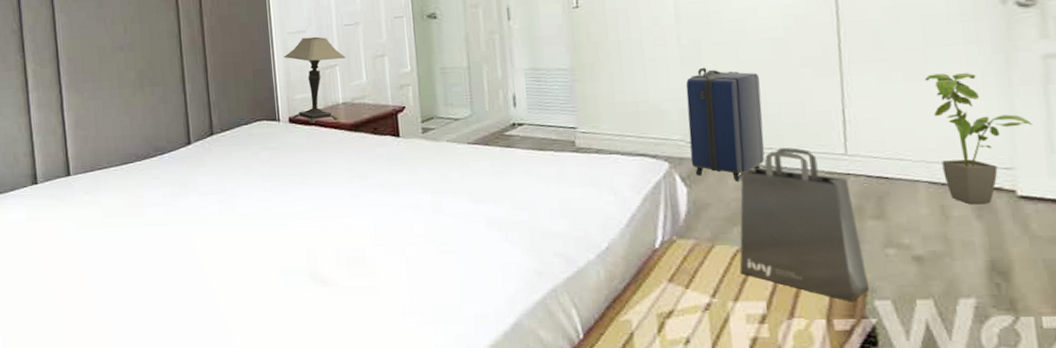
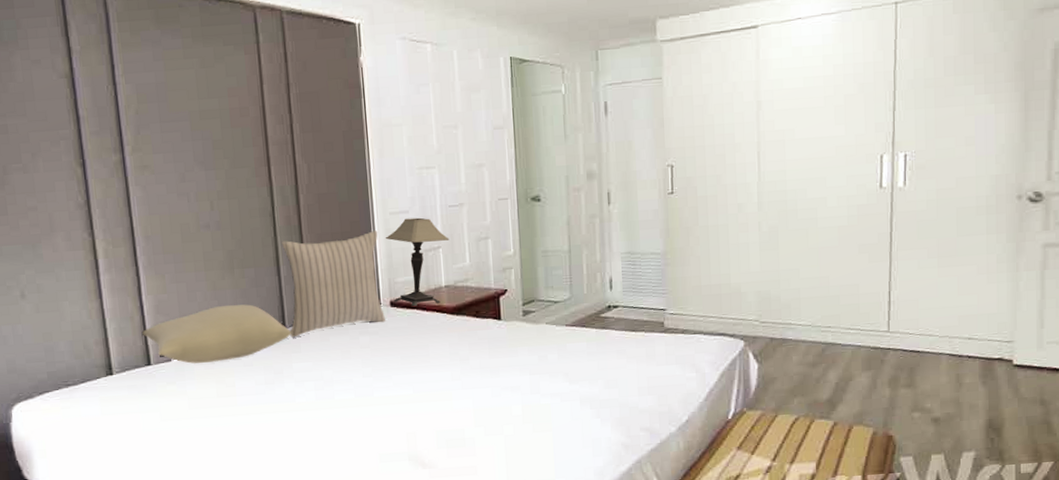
pillow: none [64,120,196,175] -> present [142,304,291,364]
pillow: none [187,50,284,152] -> present [281,230,385,338]
suitcase: present [686,67,765,182] -> none [763,252,825,357]
shopping bag: present [739,147,870,303] -> none [797,326,897,460]
house plant: present [925,73,1033,205] -> none [955,259,1030,373]

